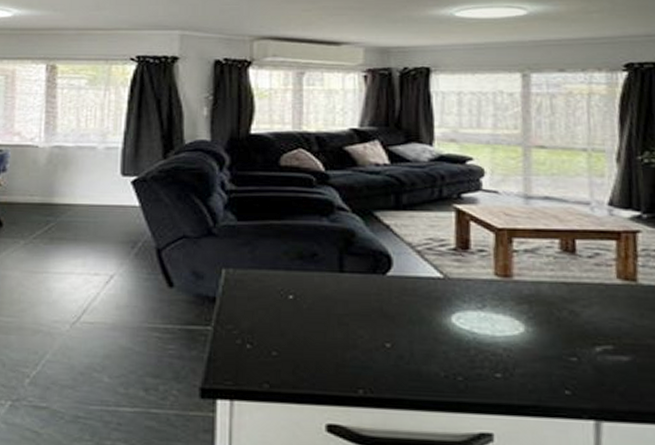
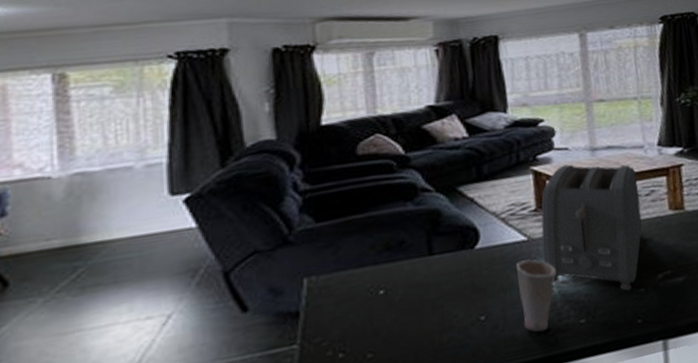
cup: none [429,297,474,375] -> present [516,259,557,333]
toaster: none [458,208,581,356] -> present [541,164,643,291]

